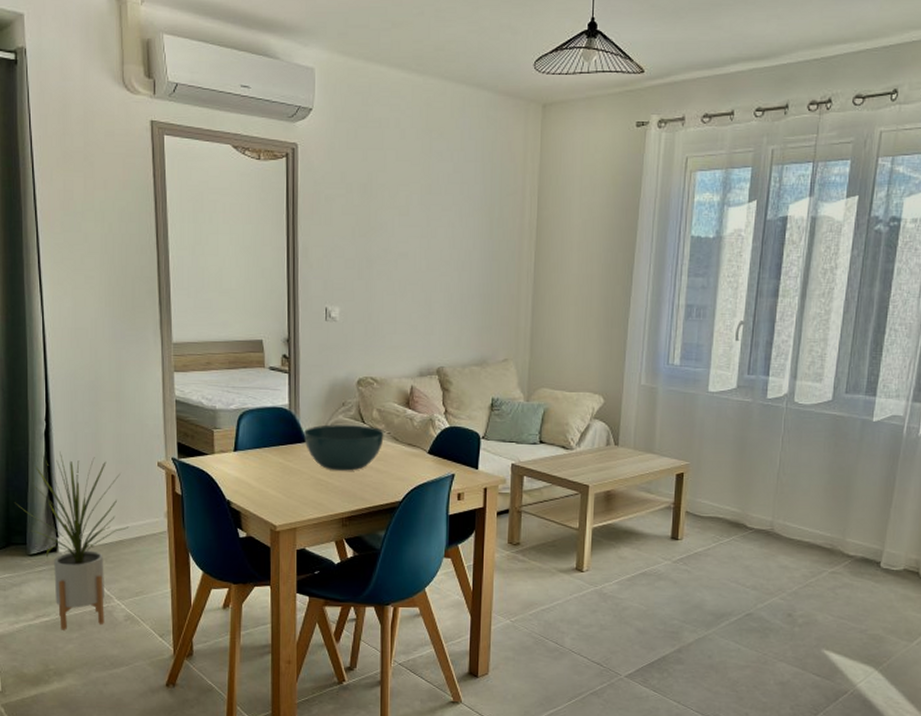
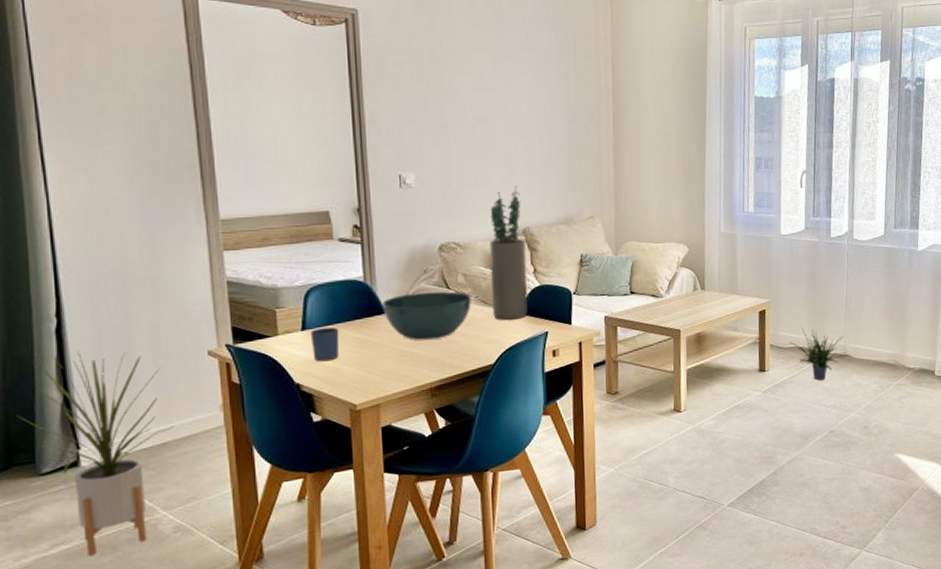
mug: none [241,450,265,482] -> present [310,327,340,362]
vase: none [403,323,439,459] -> present [490,185,528,320]
potted plant: none [706,497,779,557] -> present [788,328,851,380]

